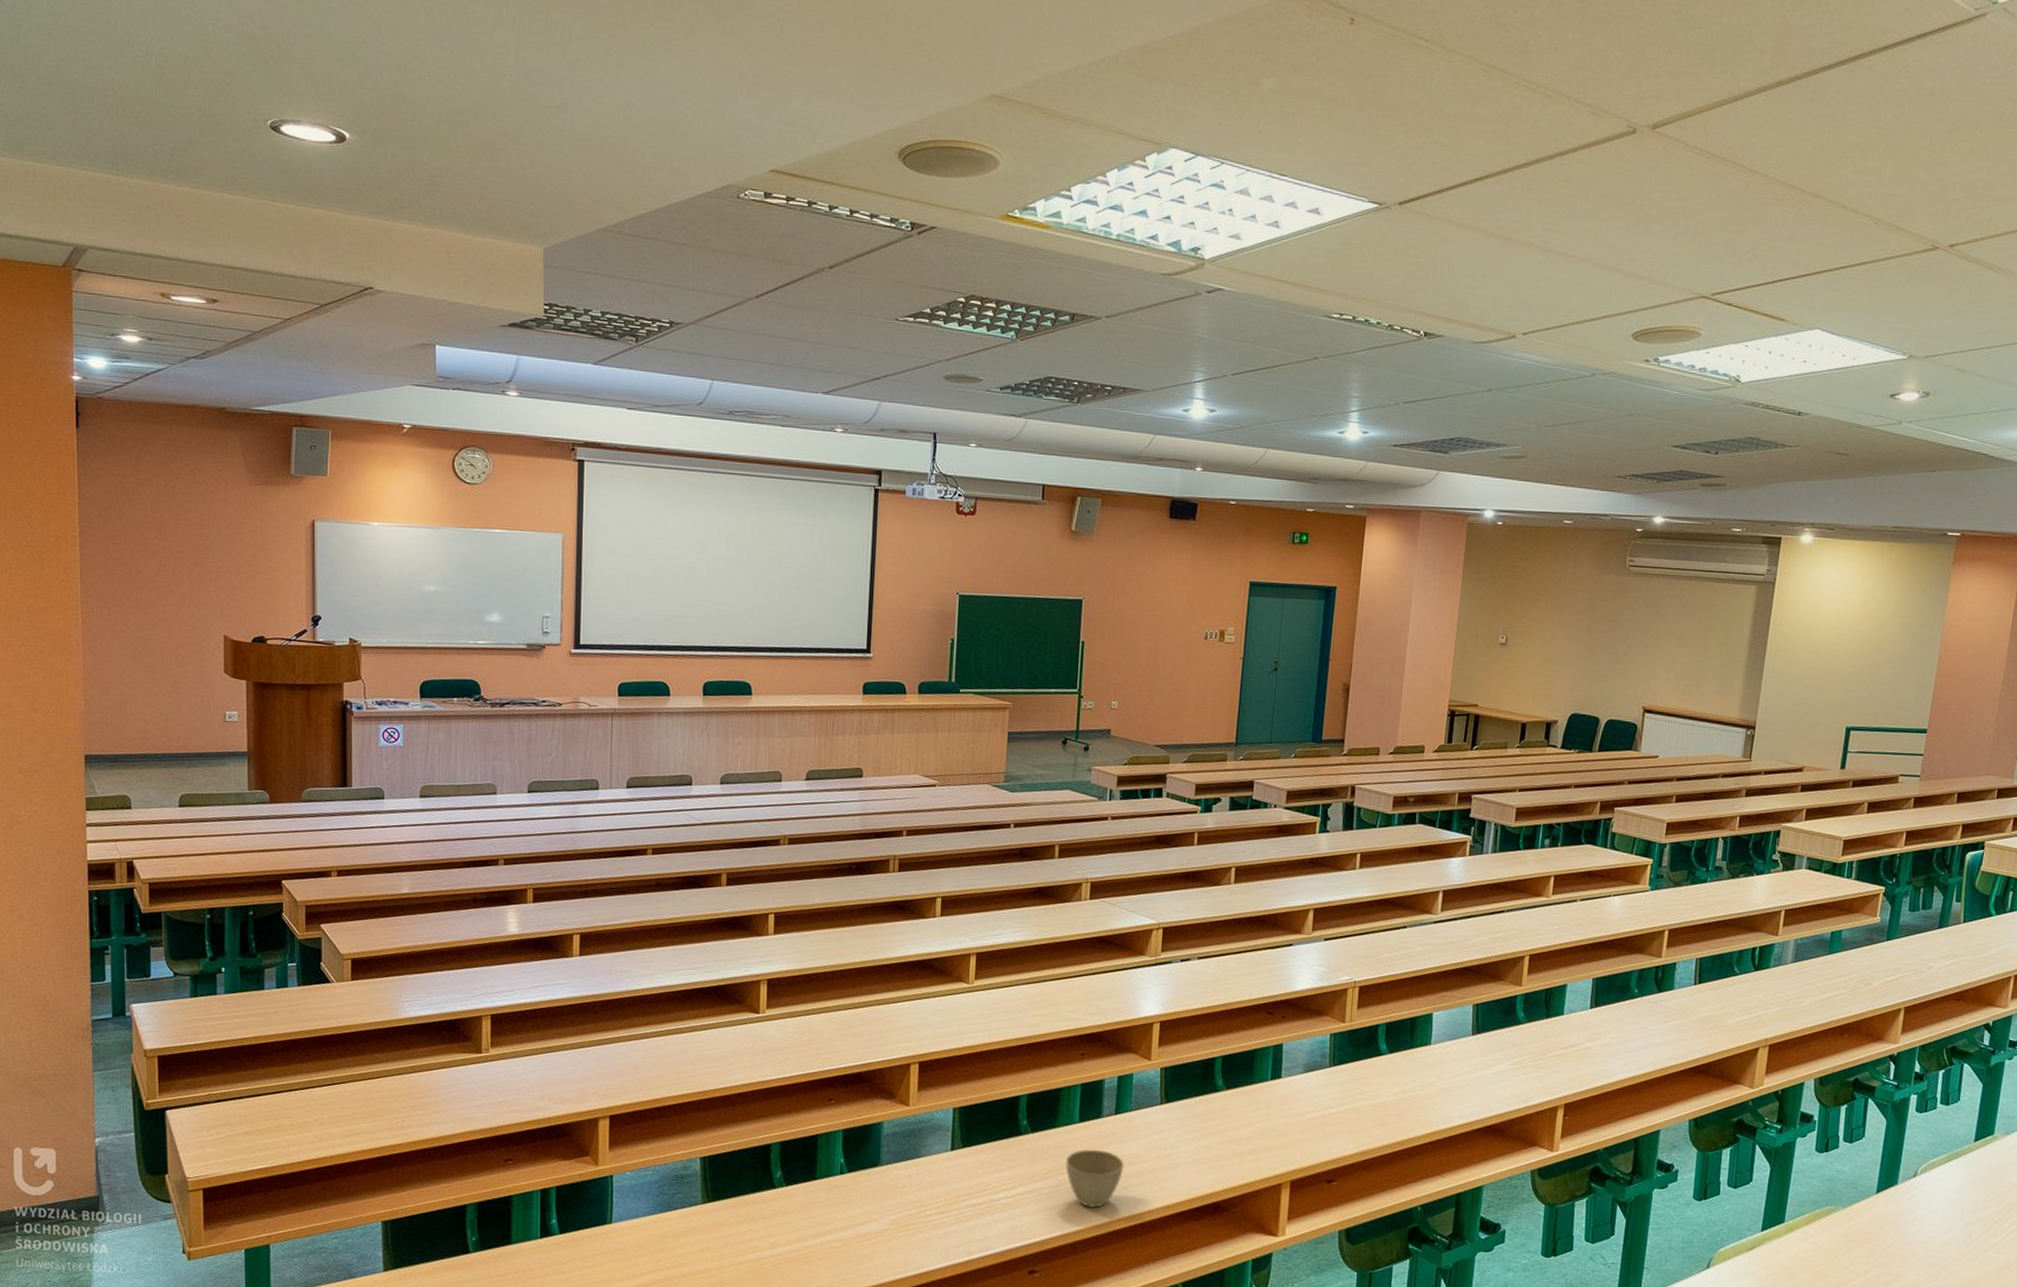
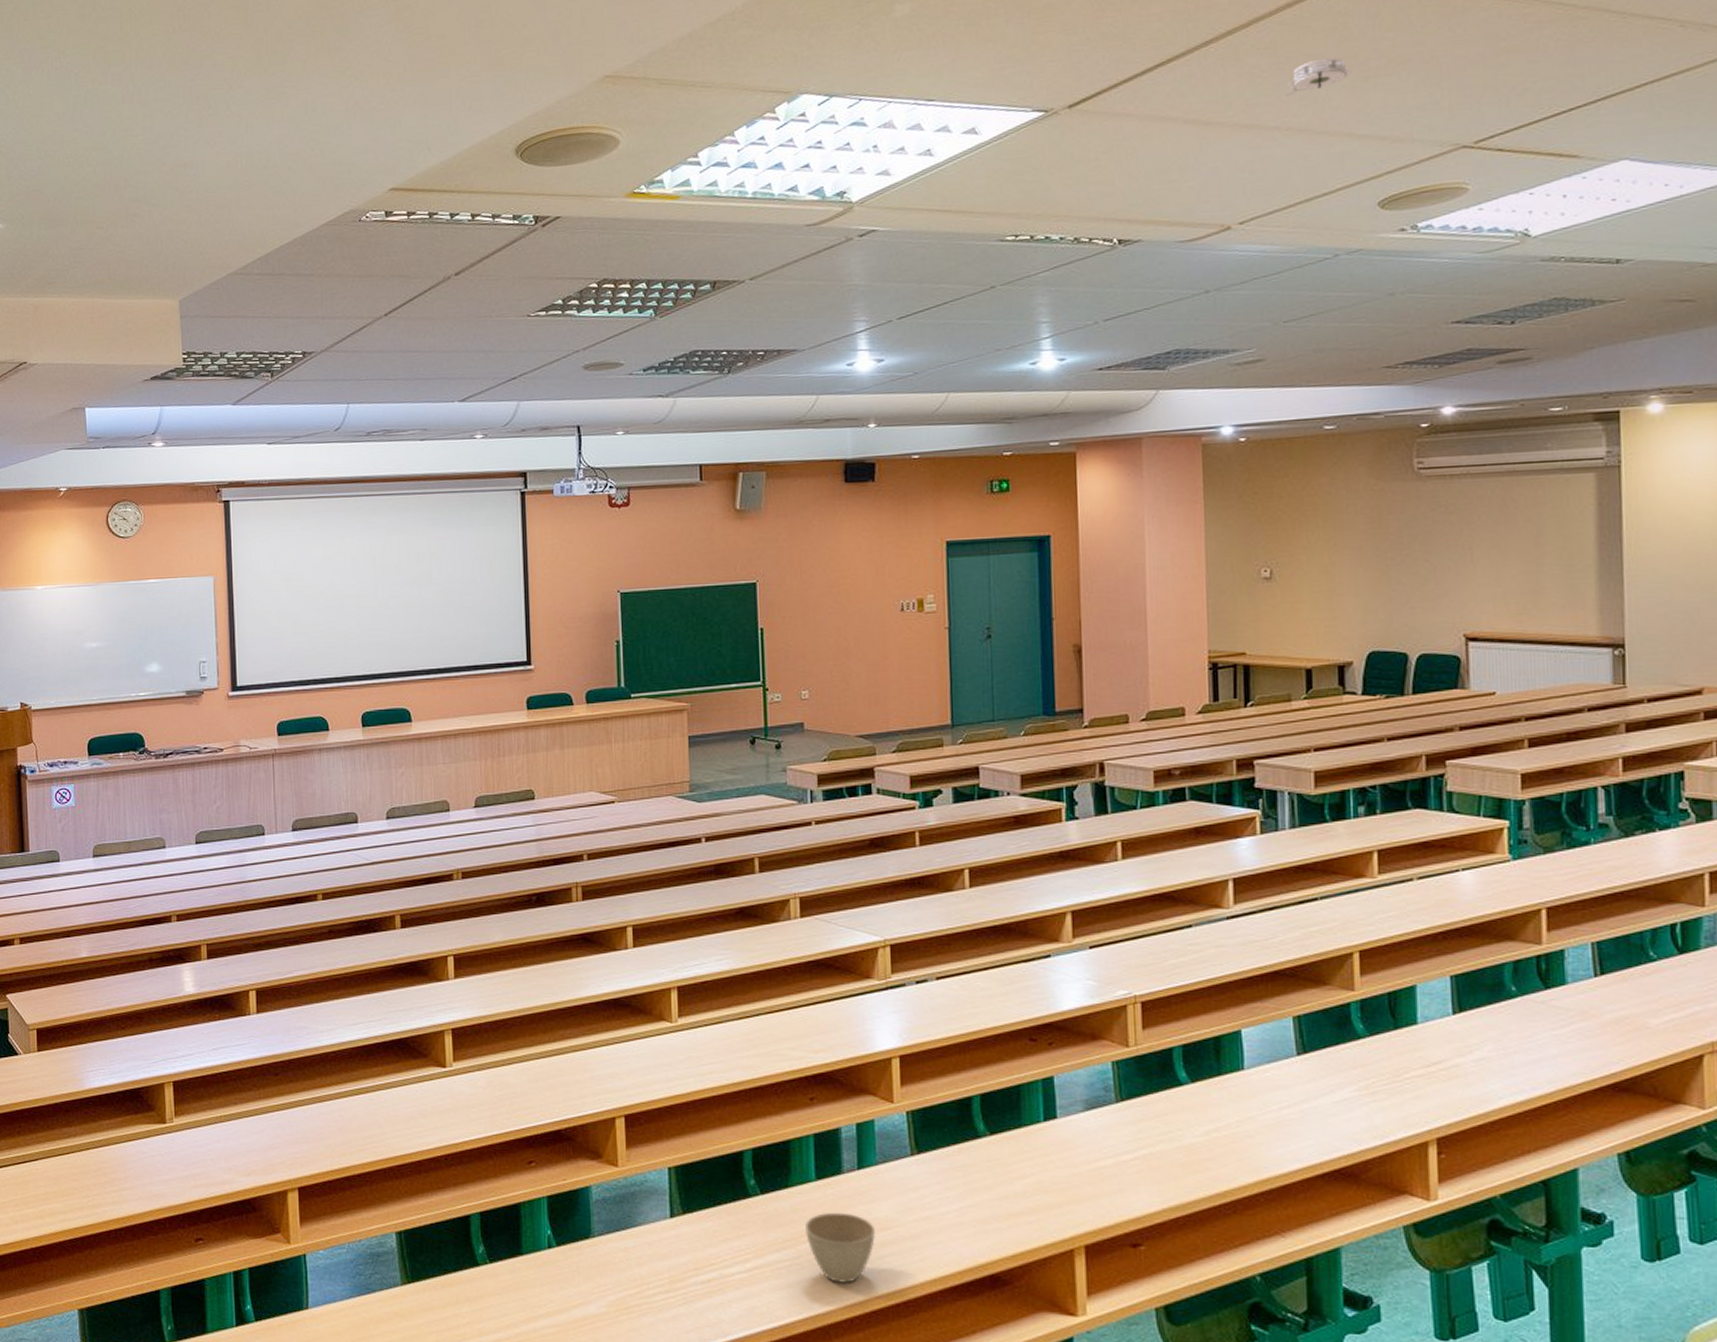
smoke detector: none [1575,198,1628,228] -> present [1286,57,1351,97]

